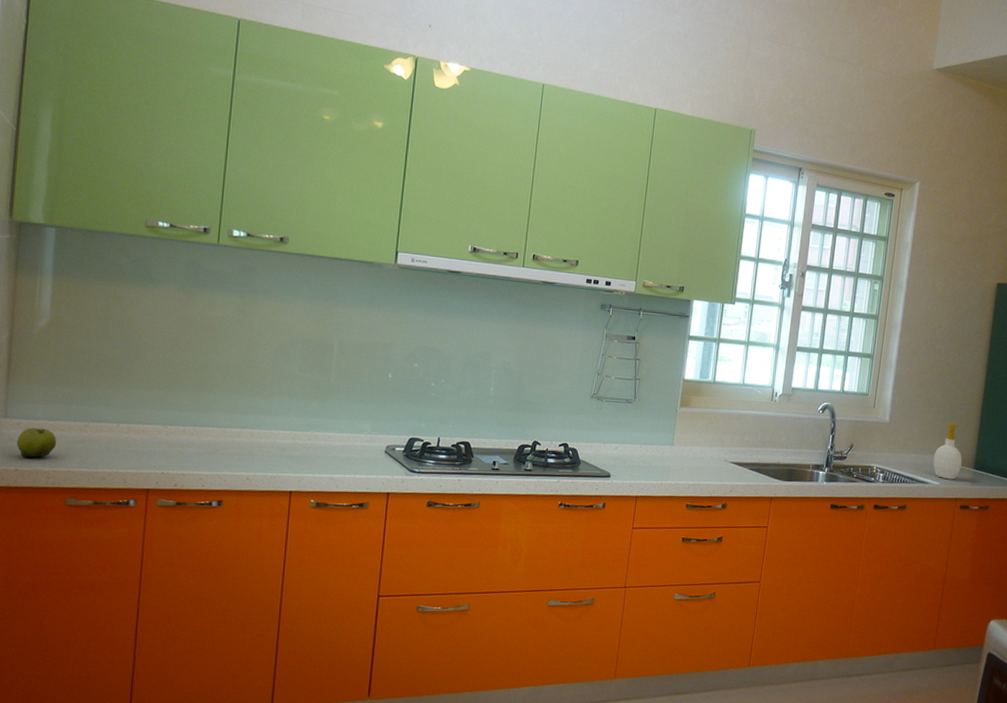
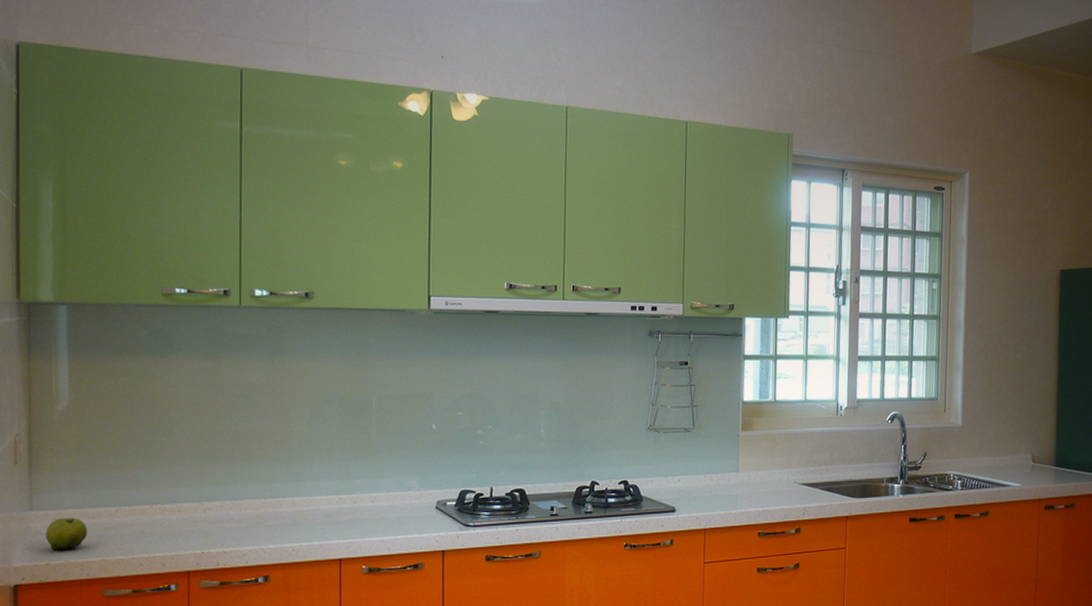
soap bottle: present [933,423,963,480] -> none [1012,420,1042,480]

